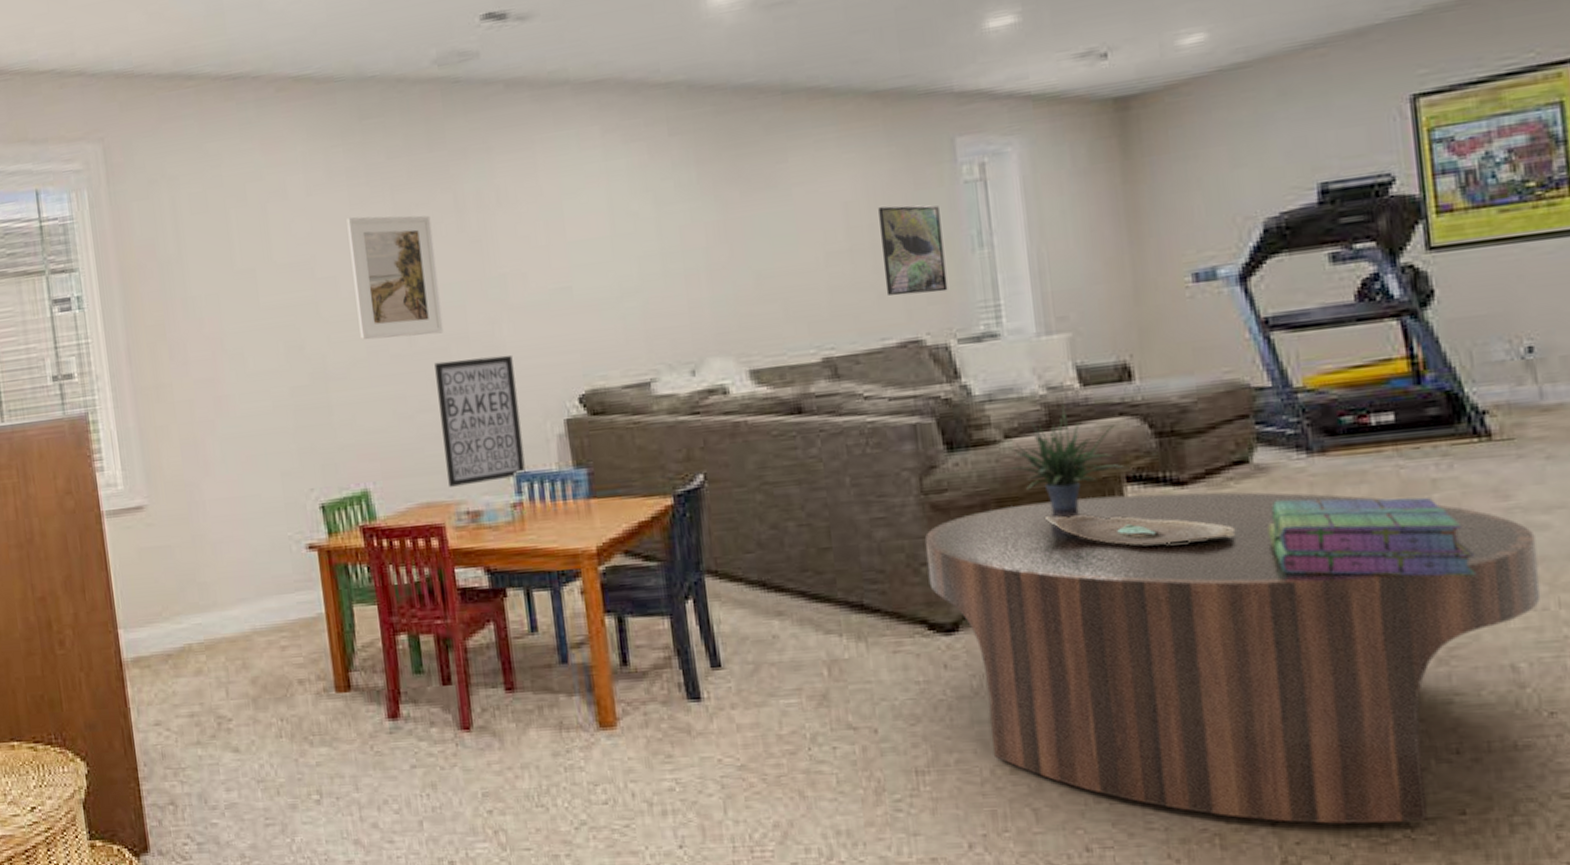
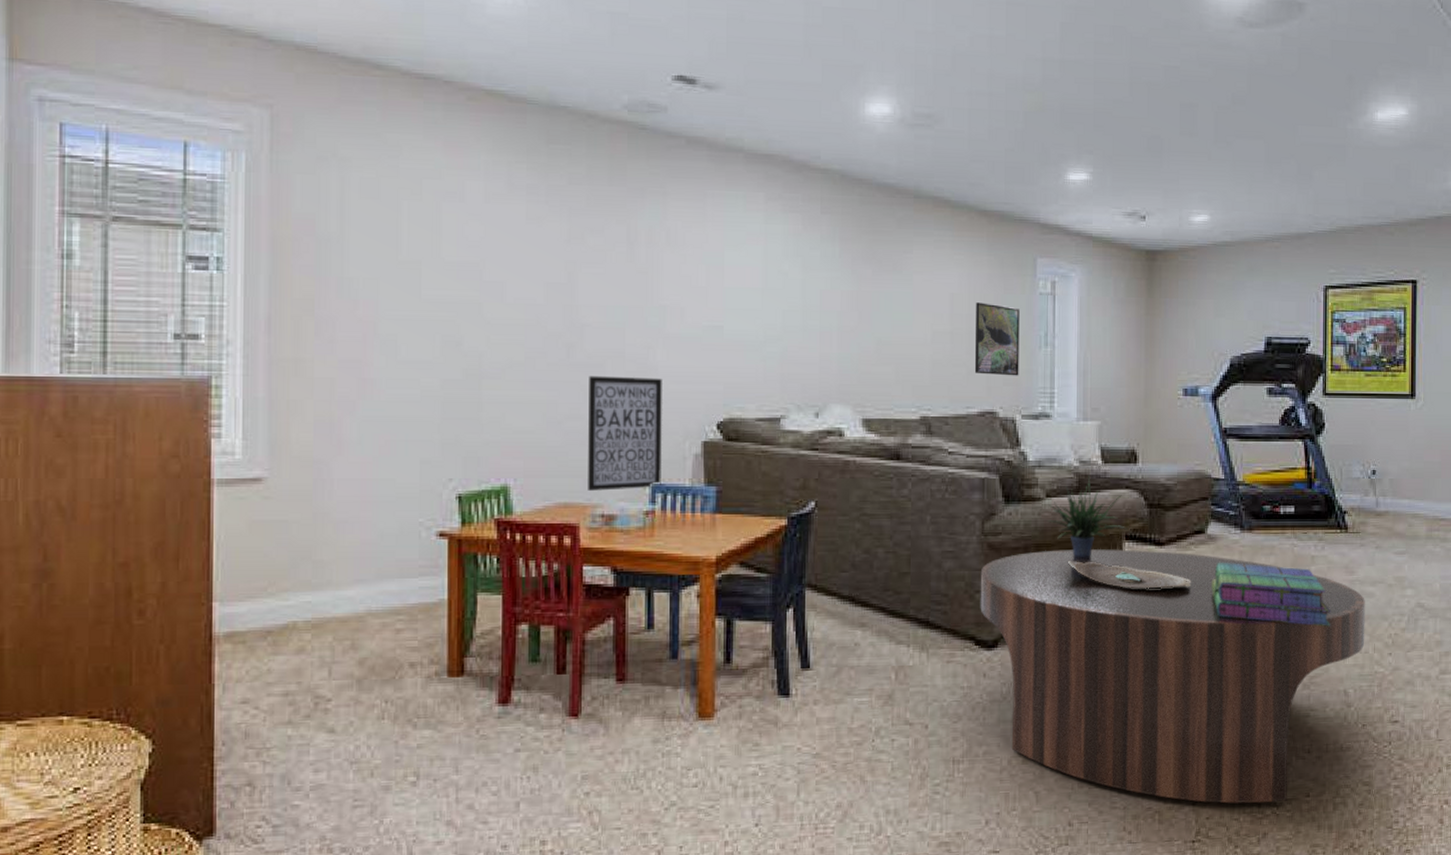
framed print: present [346,215,444,340] -> none [520,230,603,350]

